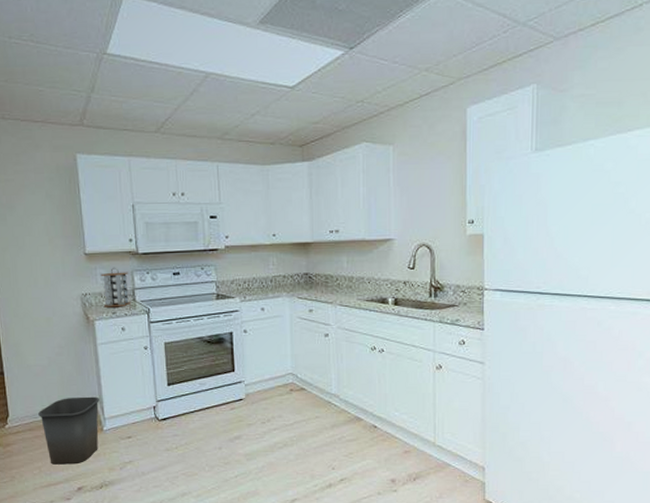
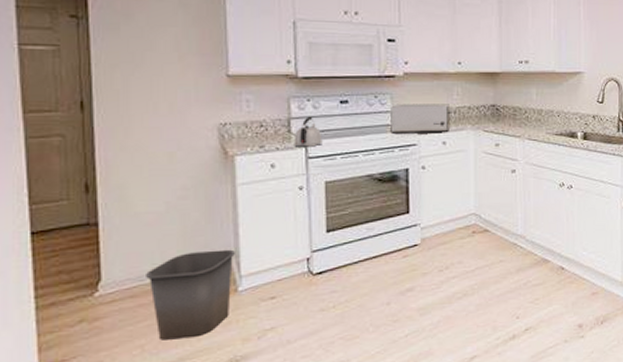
spice rack: present [100,267,132,308] -> none [246,92,286,140]
kettle: none [138,287,161,313] -> present [294,116,323,147]
toaster: none [215,273,269,302] -> present [390,103,452,135]

